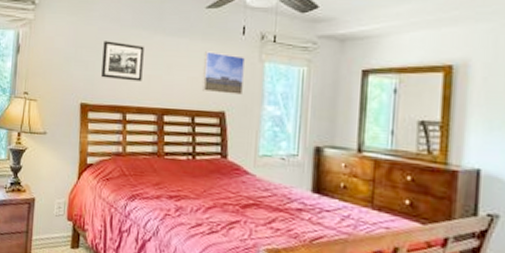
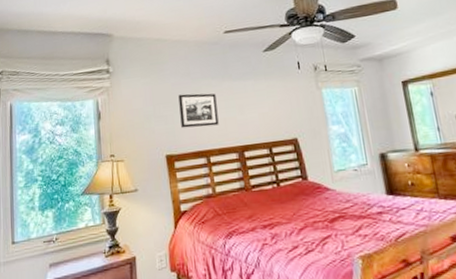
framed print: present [201,51,245,95] -> none [269,87,309,124]

